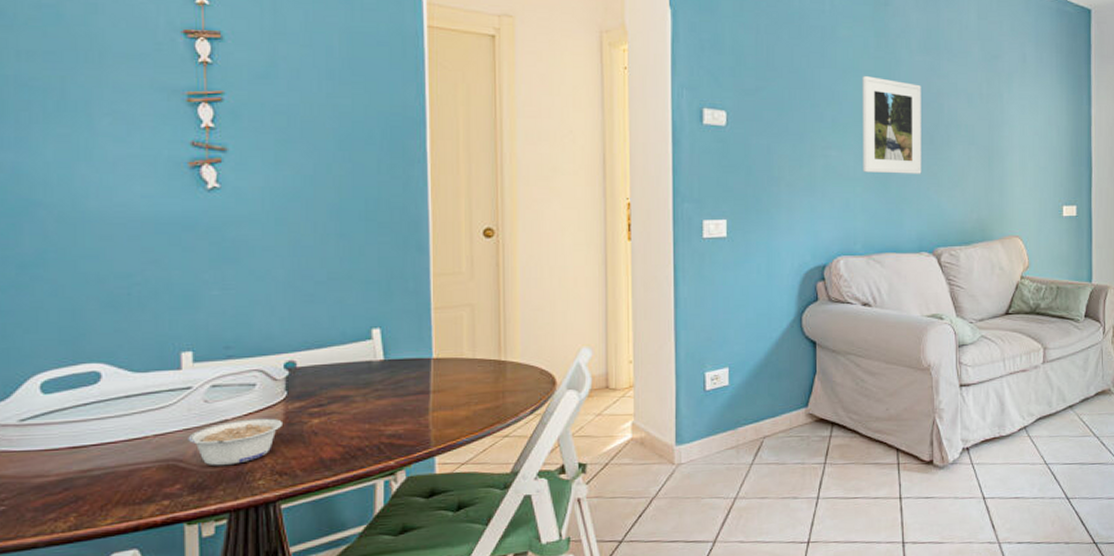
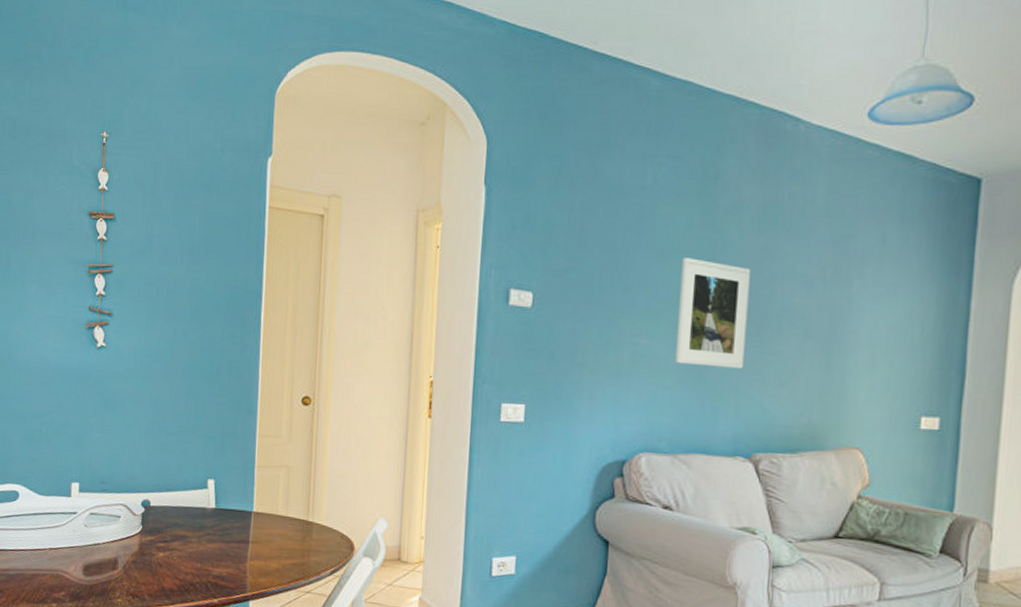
legume: present [188,418,282,466] -> none [72,545,137,582]

